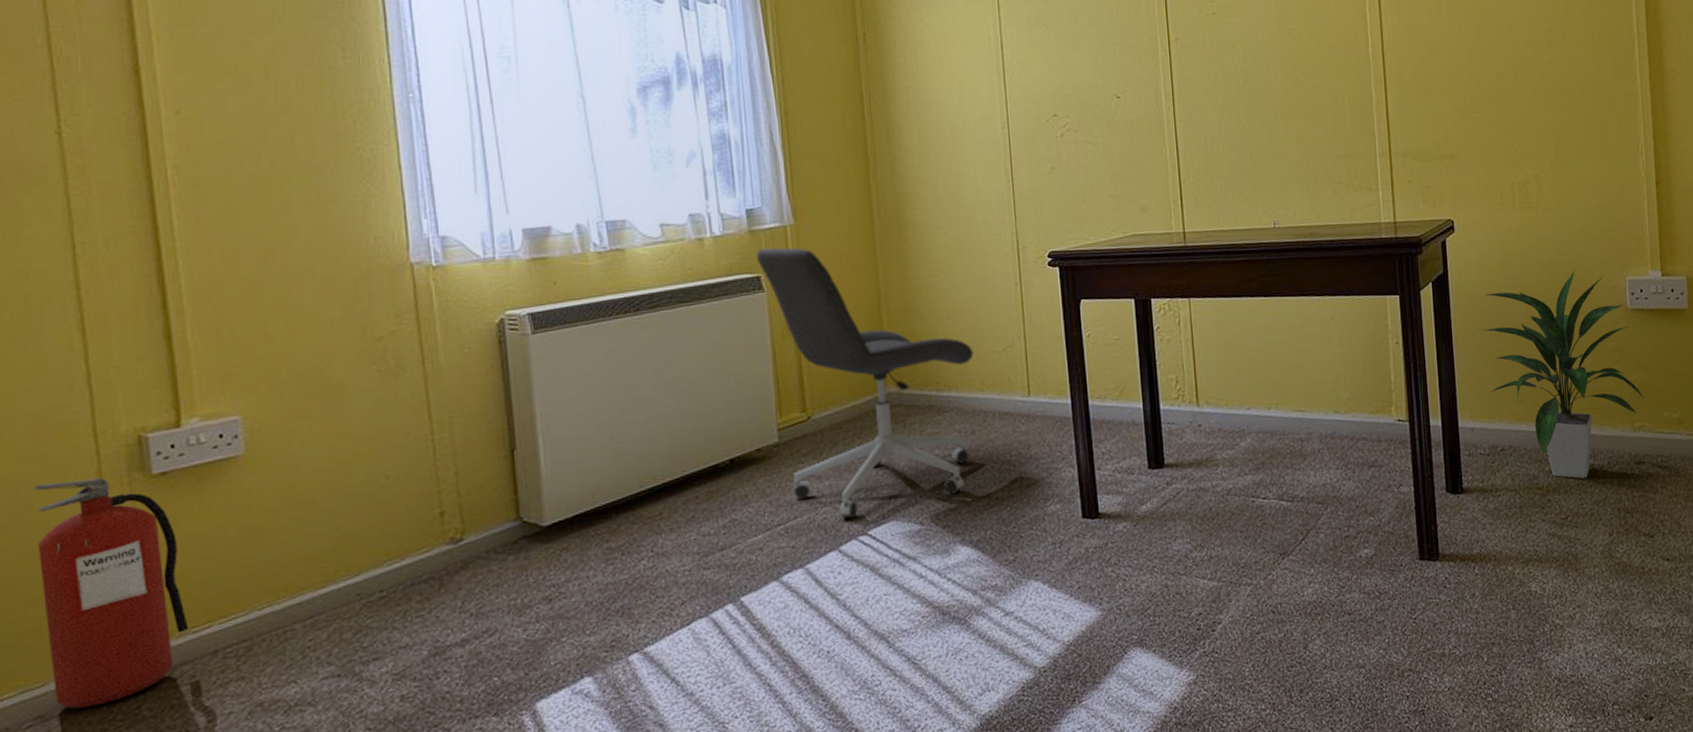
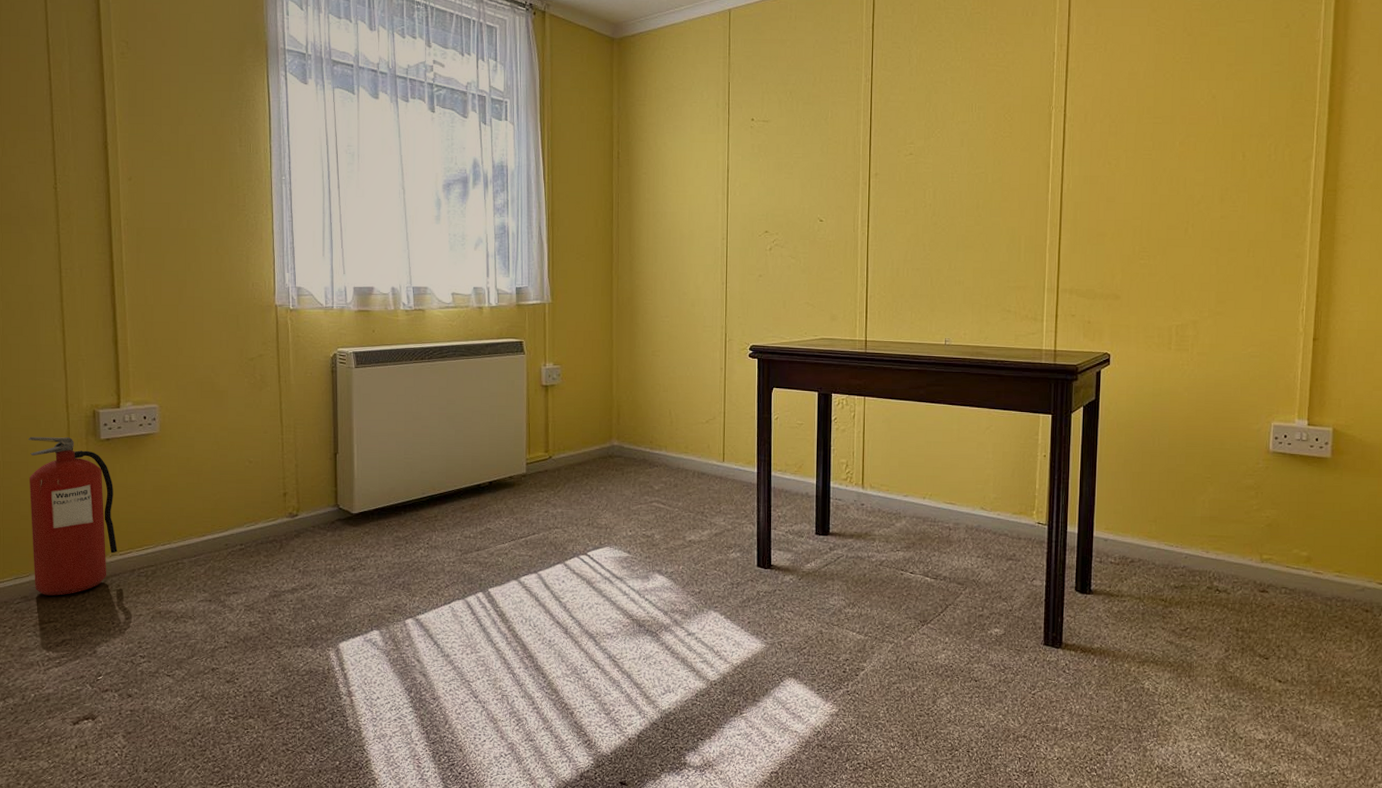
office chair: present [756,248,974,519] -> none [521,319,682,541]
indoor plant: present [1478,270,1646,479] -> none [1122,410,1277,598]

